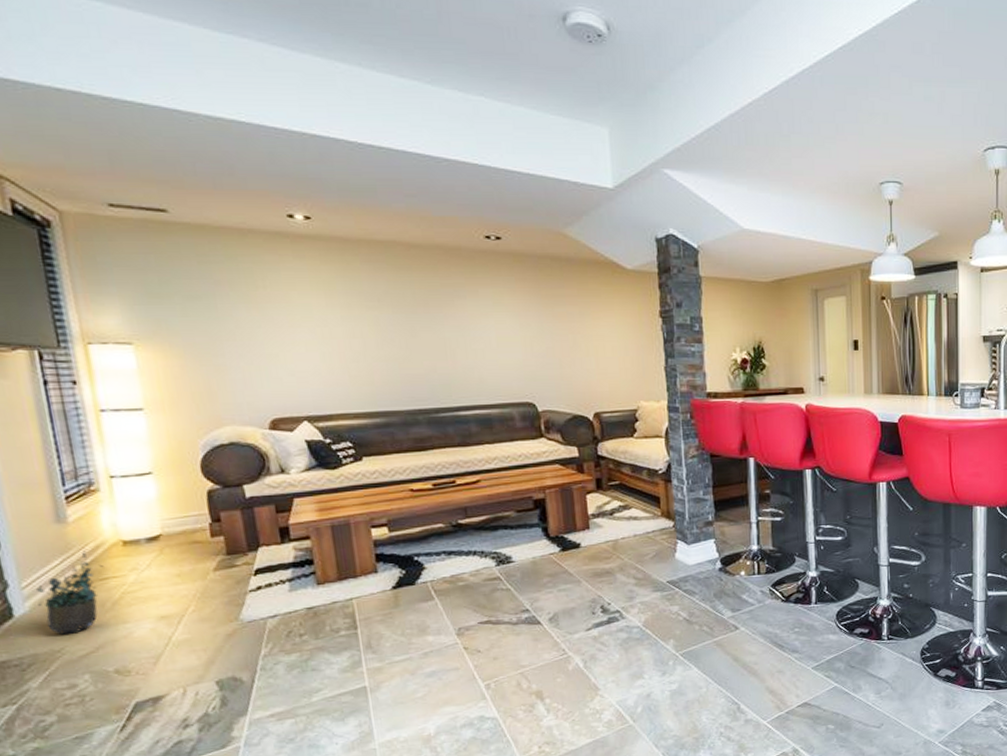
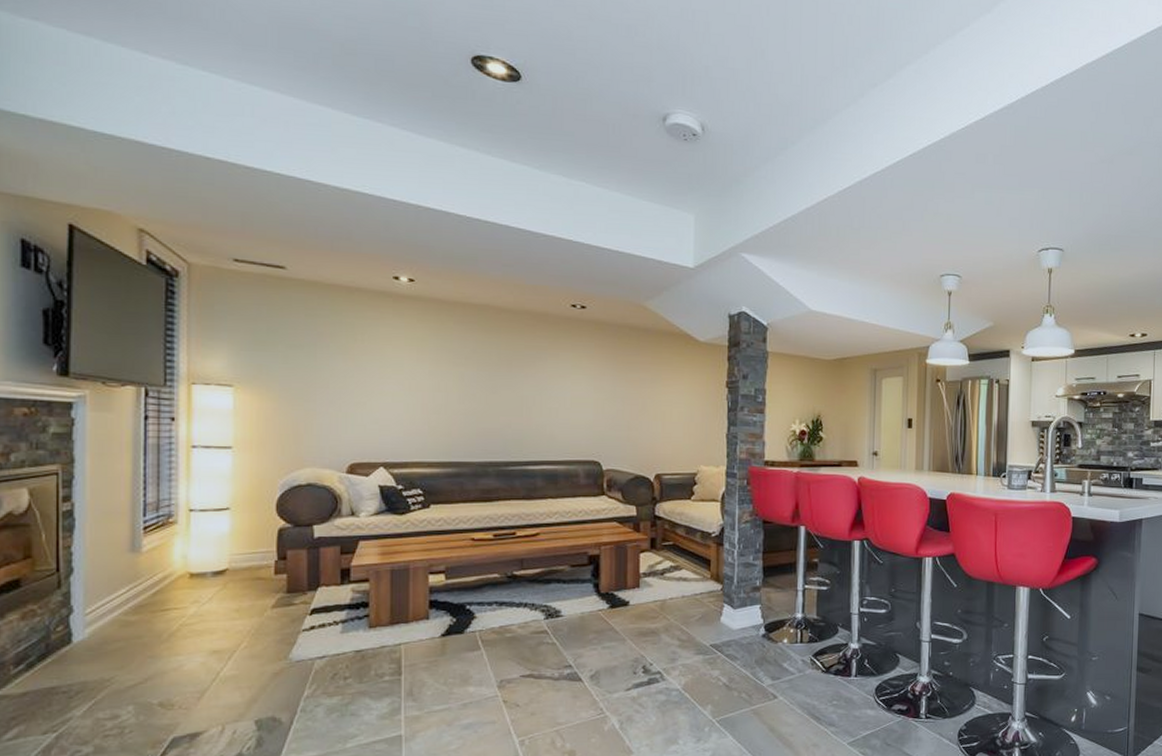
potted plant: present [36,550,104,635] -> none [98,580,167,663]

